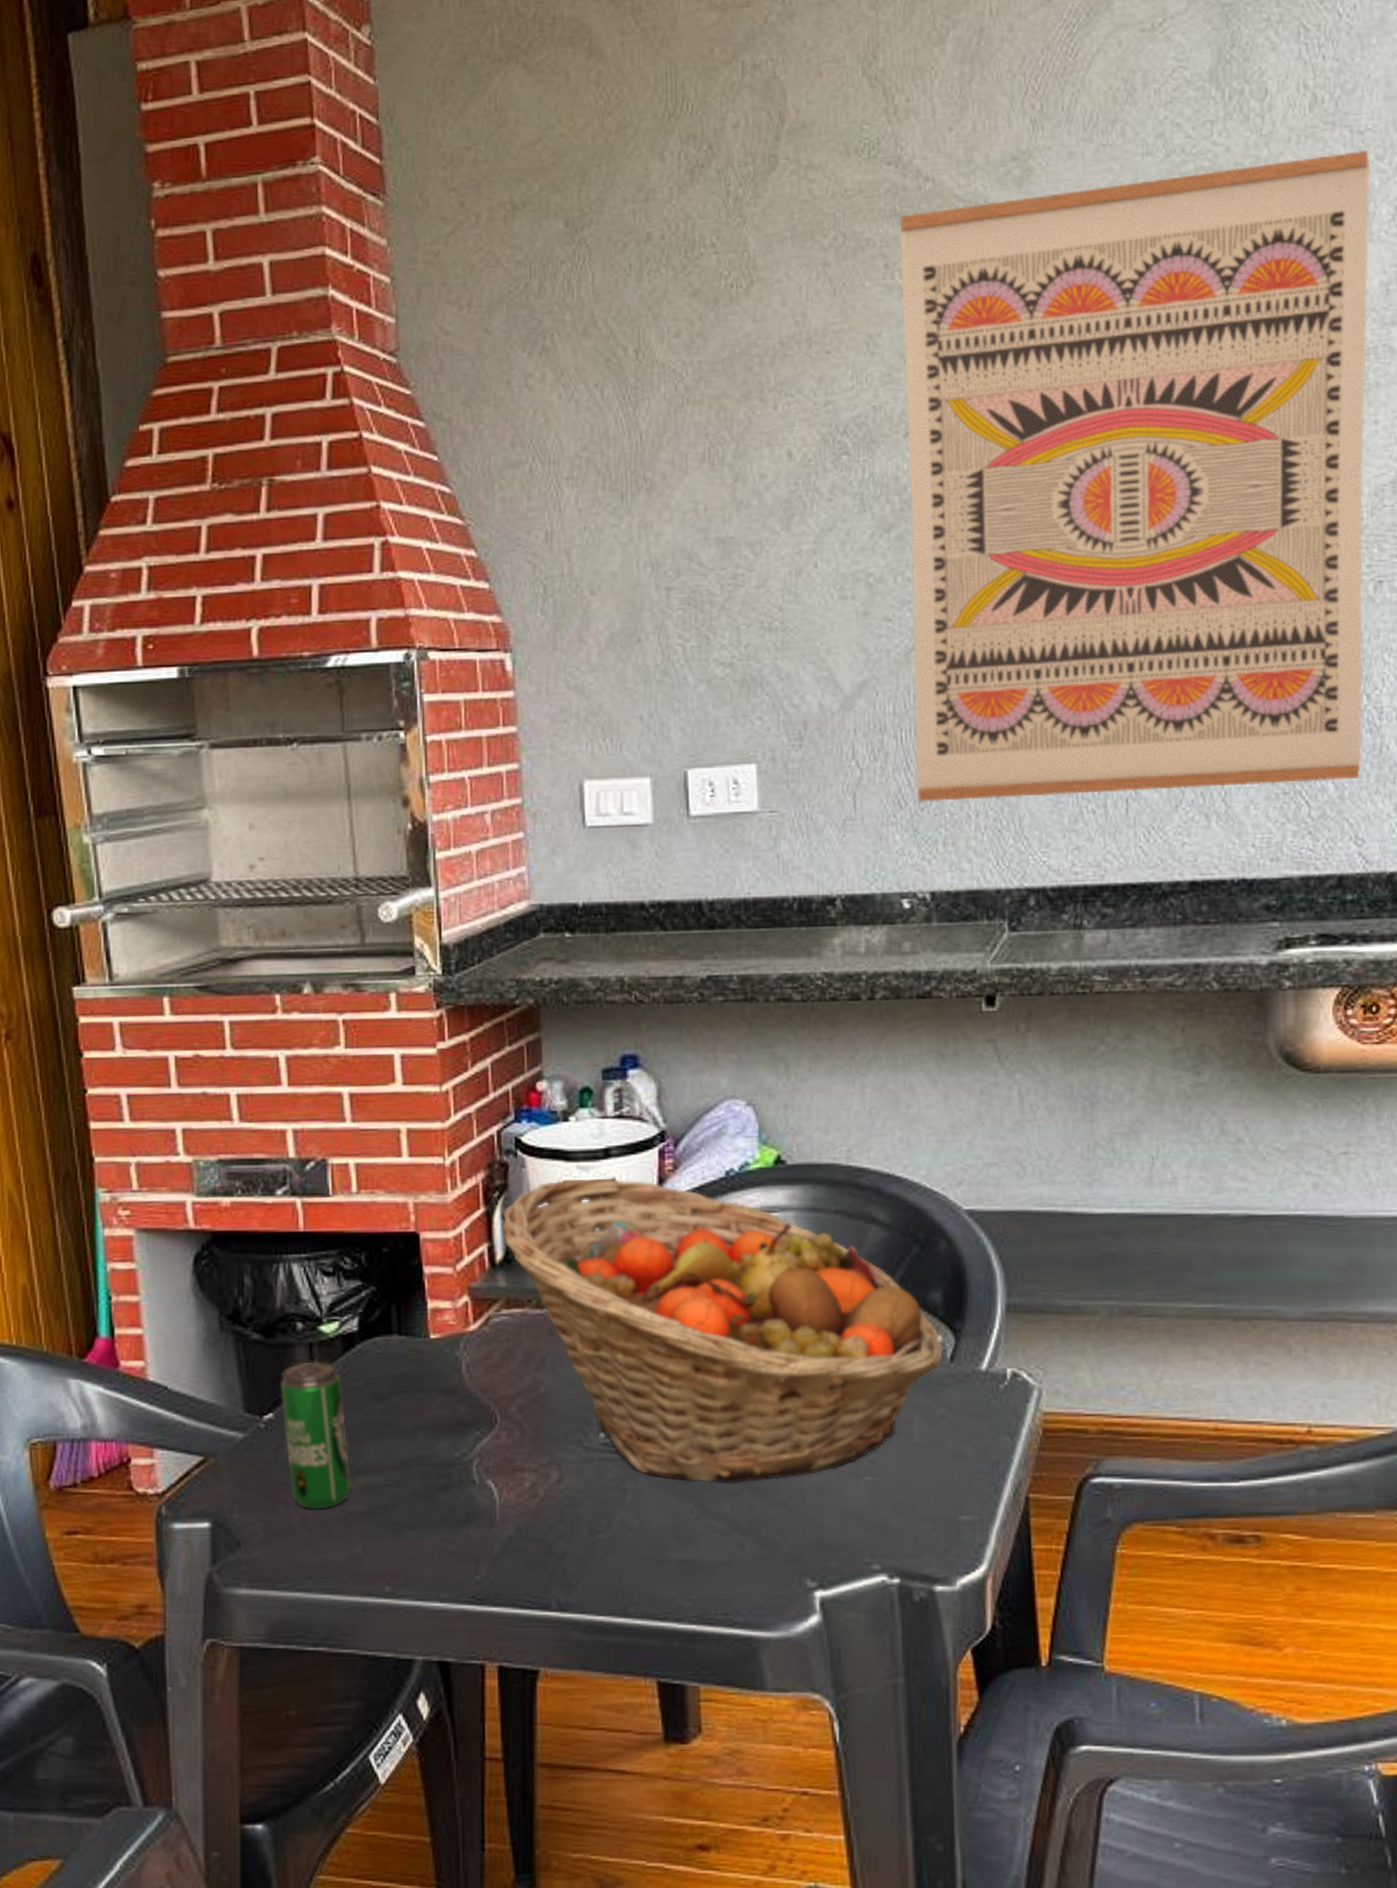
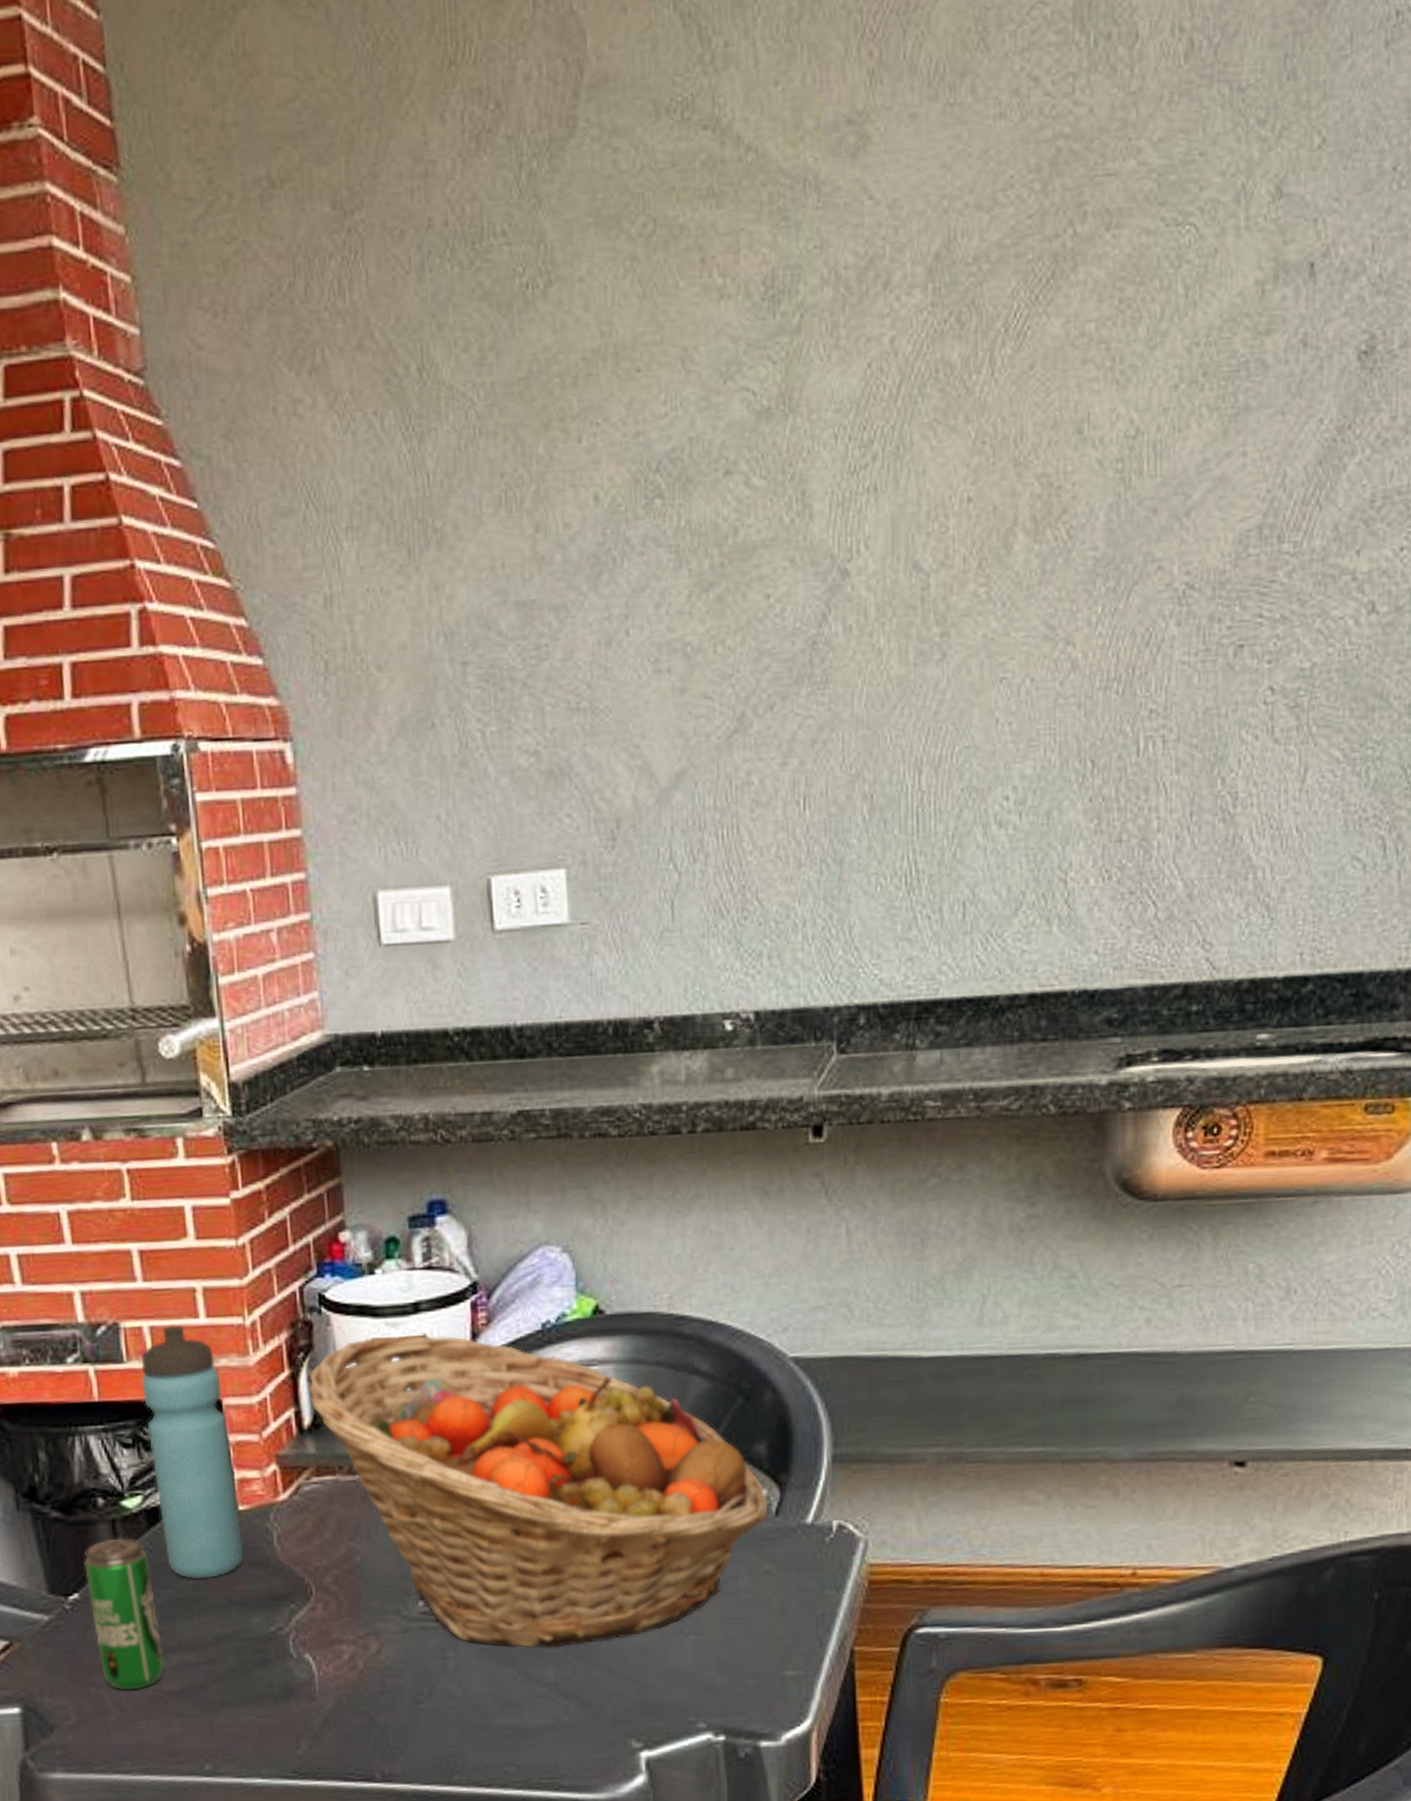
water bottle: none [345,1163,434,1404] -> present [141,1325,245,1580]
wall art: present [900,150,1371,803] -> none [719,112,1250,911]

